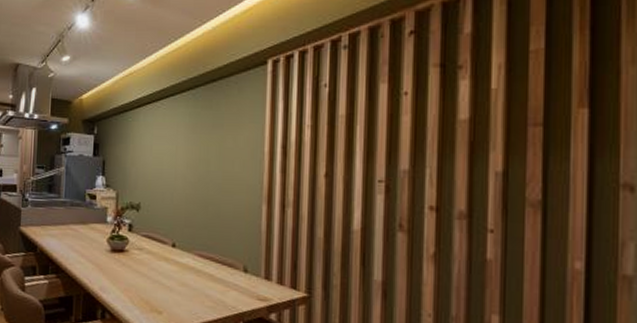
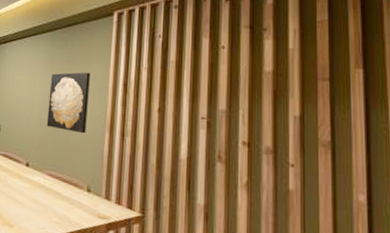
wall art: none [192,135,242,208] -> present [46,72,91,134]

